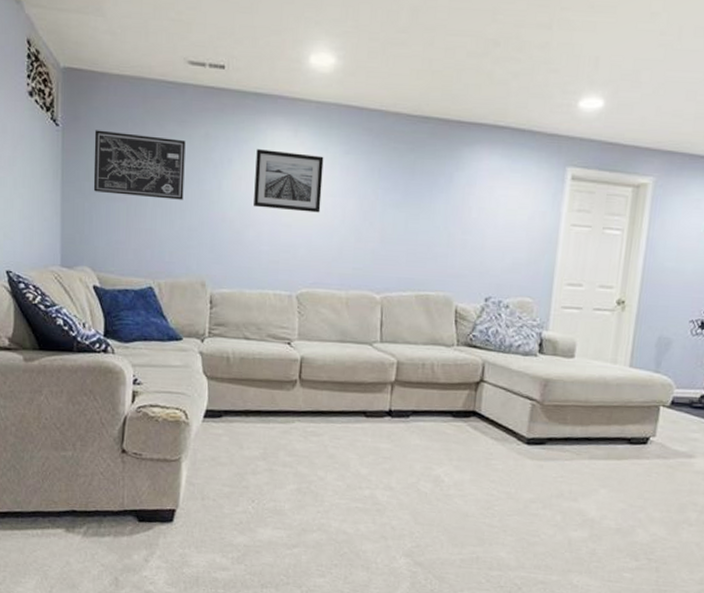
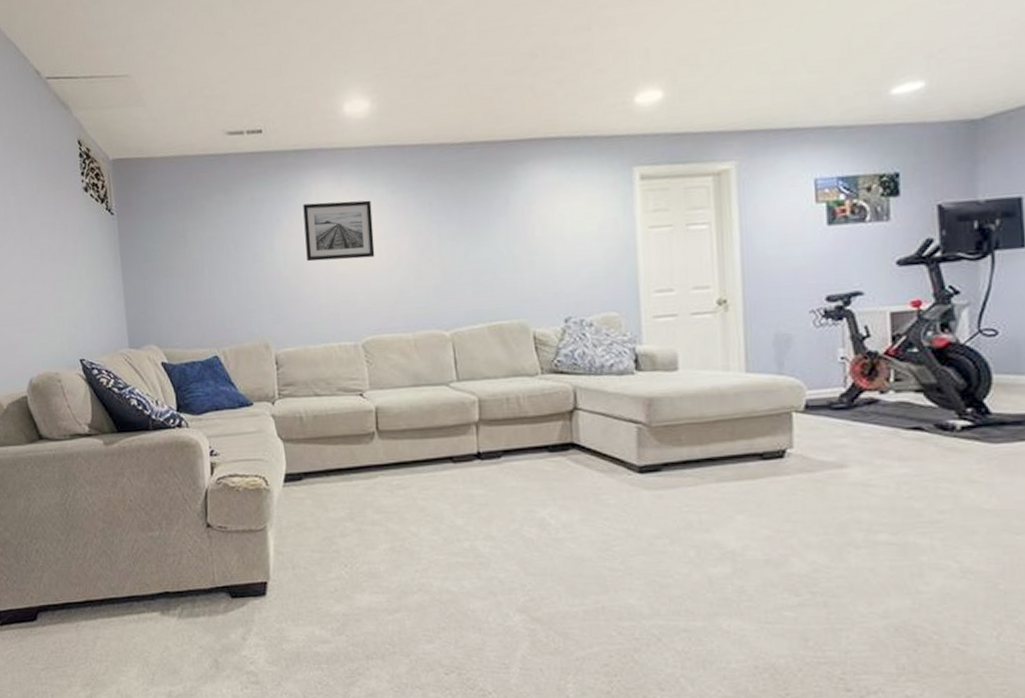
wall art: present [93,130,186,200] -> none [147,208,238,271]

